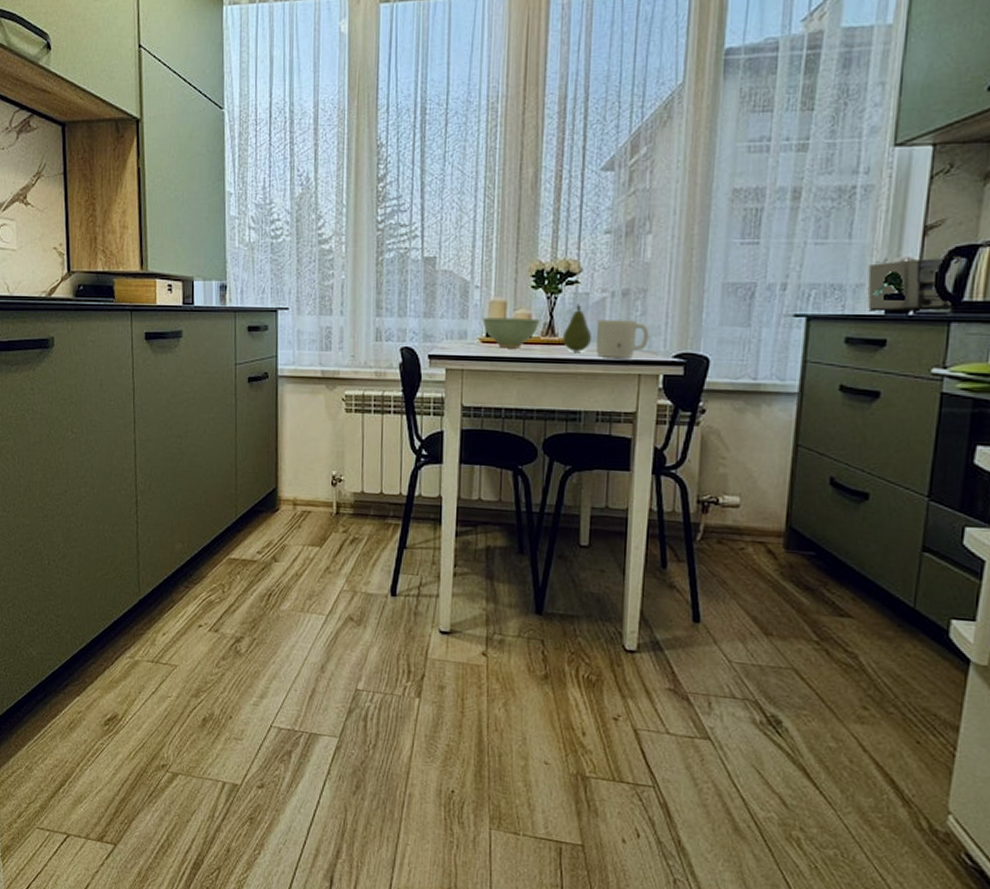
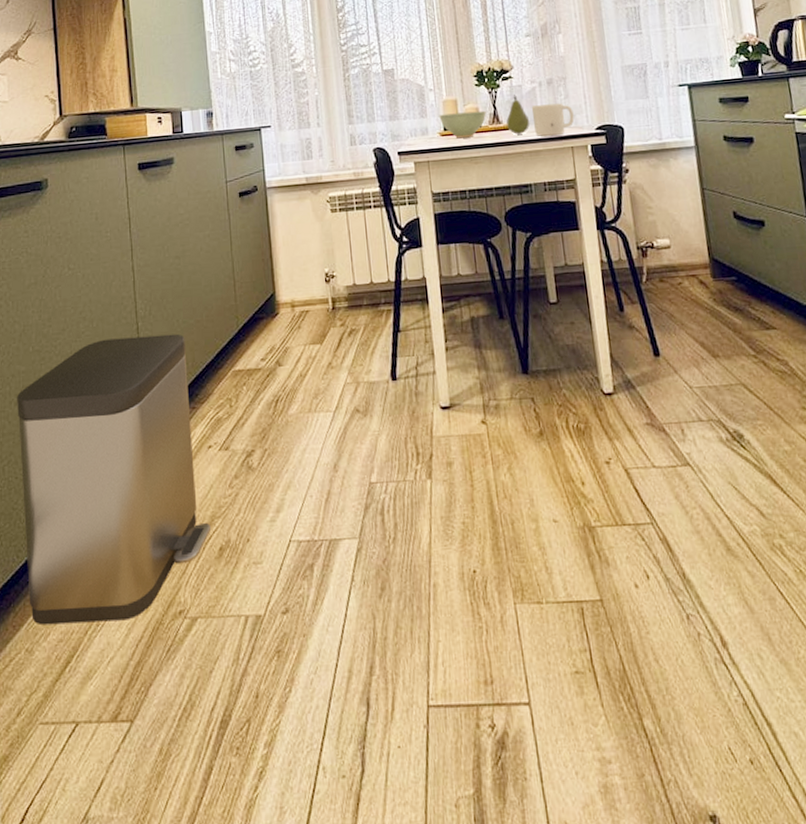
pedal bin: none [21,507,197,762] -> present [17,333,212,625]
toaster: present [867,256,962,312] -> none [723,29,790,77]

